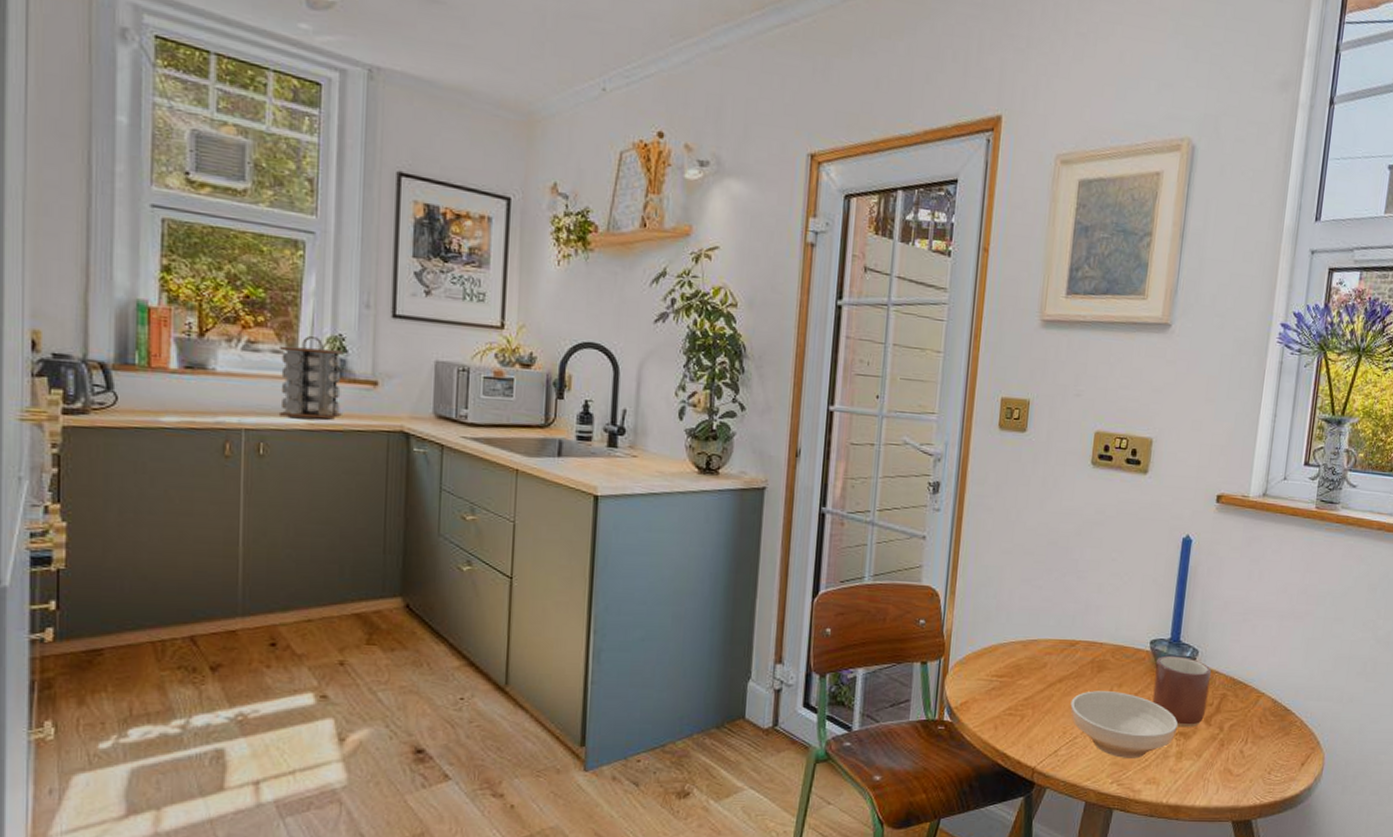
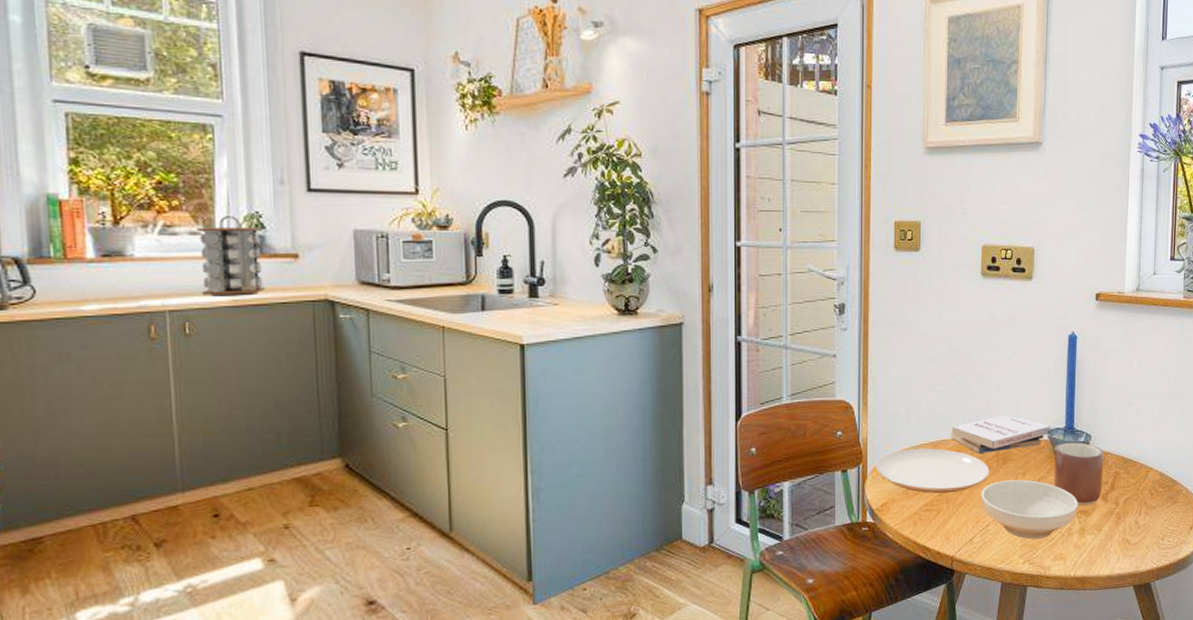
plate: none [958,646,1083,698] -> present [875,448,990,494]
books: none [1043,618,1156,659] -> present [951,414,1052,453]

